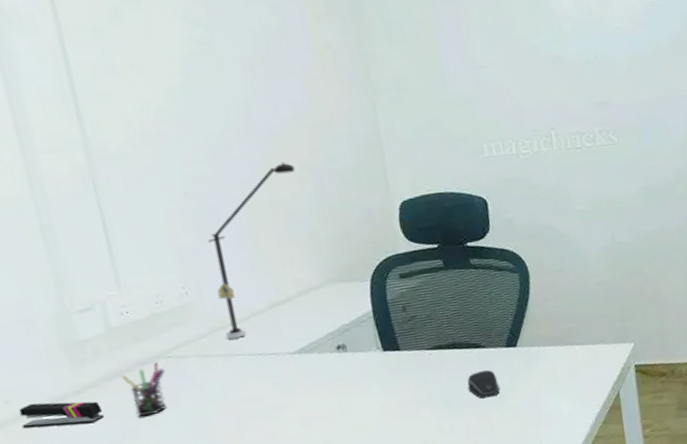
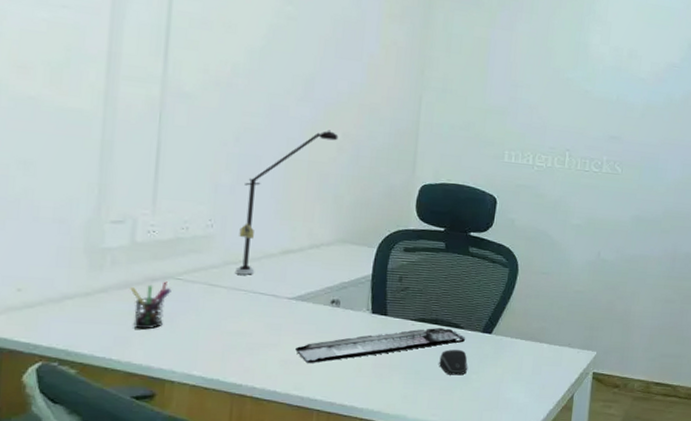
stapler: present [19,401,105,429] -> none [25,295,104,326]
keyboard: none [313,350,491,416] -> present [295,327,466,363]

